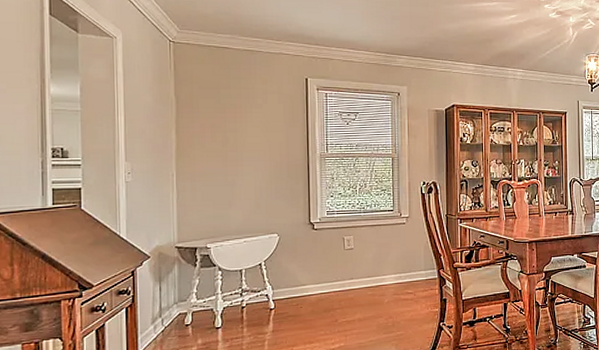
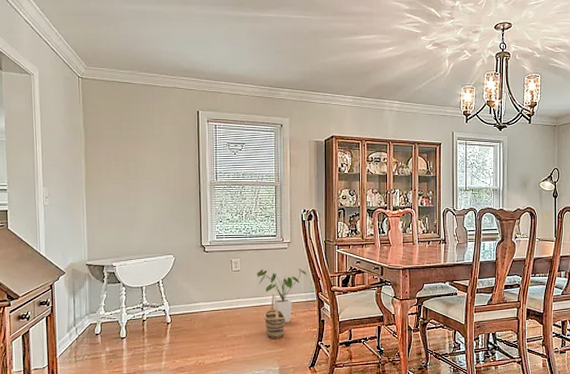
house plant: none [372,245,427,304] -> present [257,269,307,323]
basket: none [380,273,404,323] -> present [264,294,285,340]

